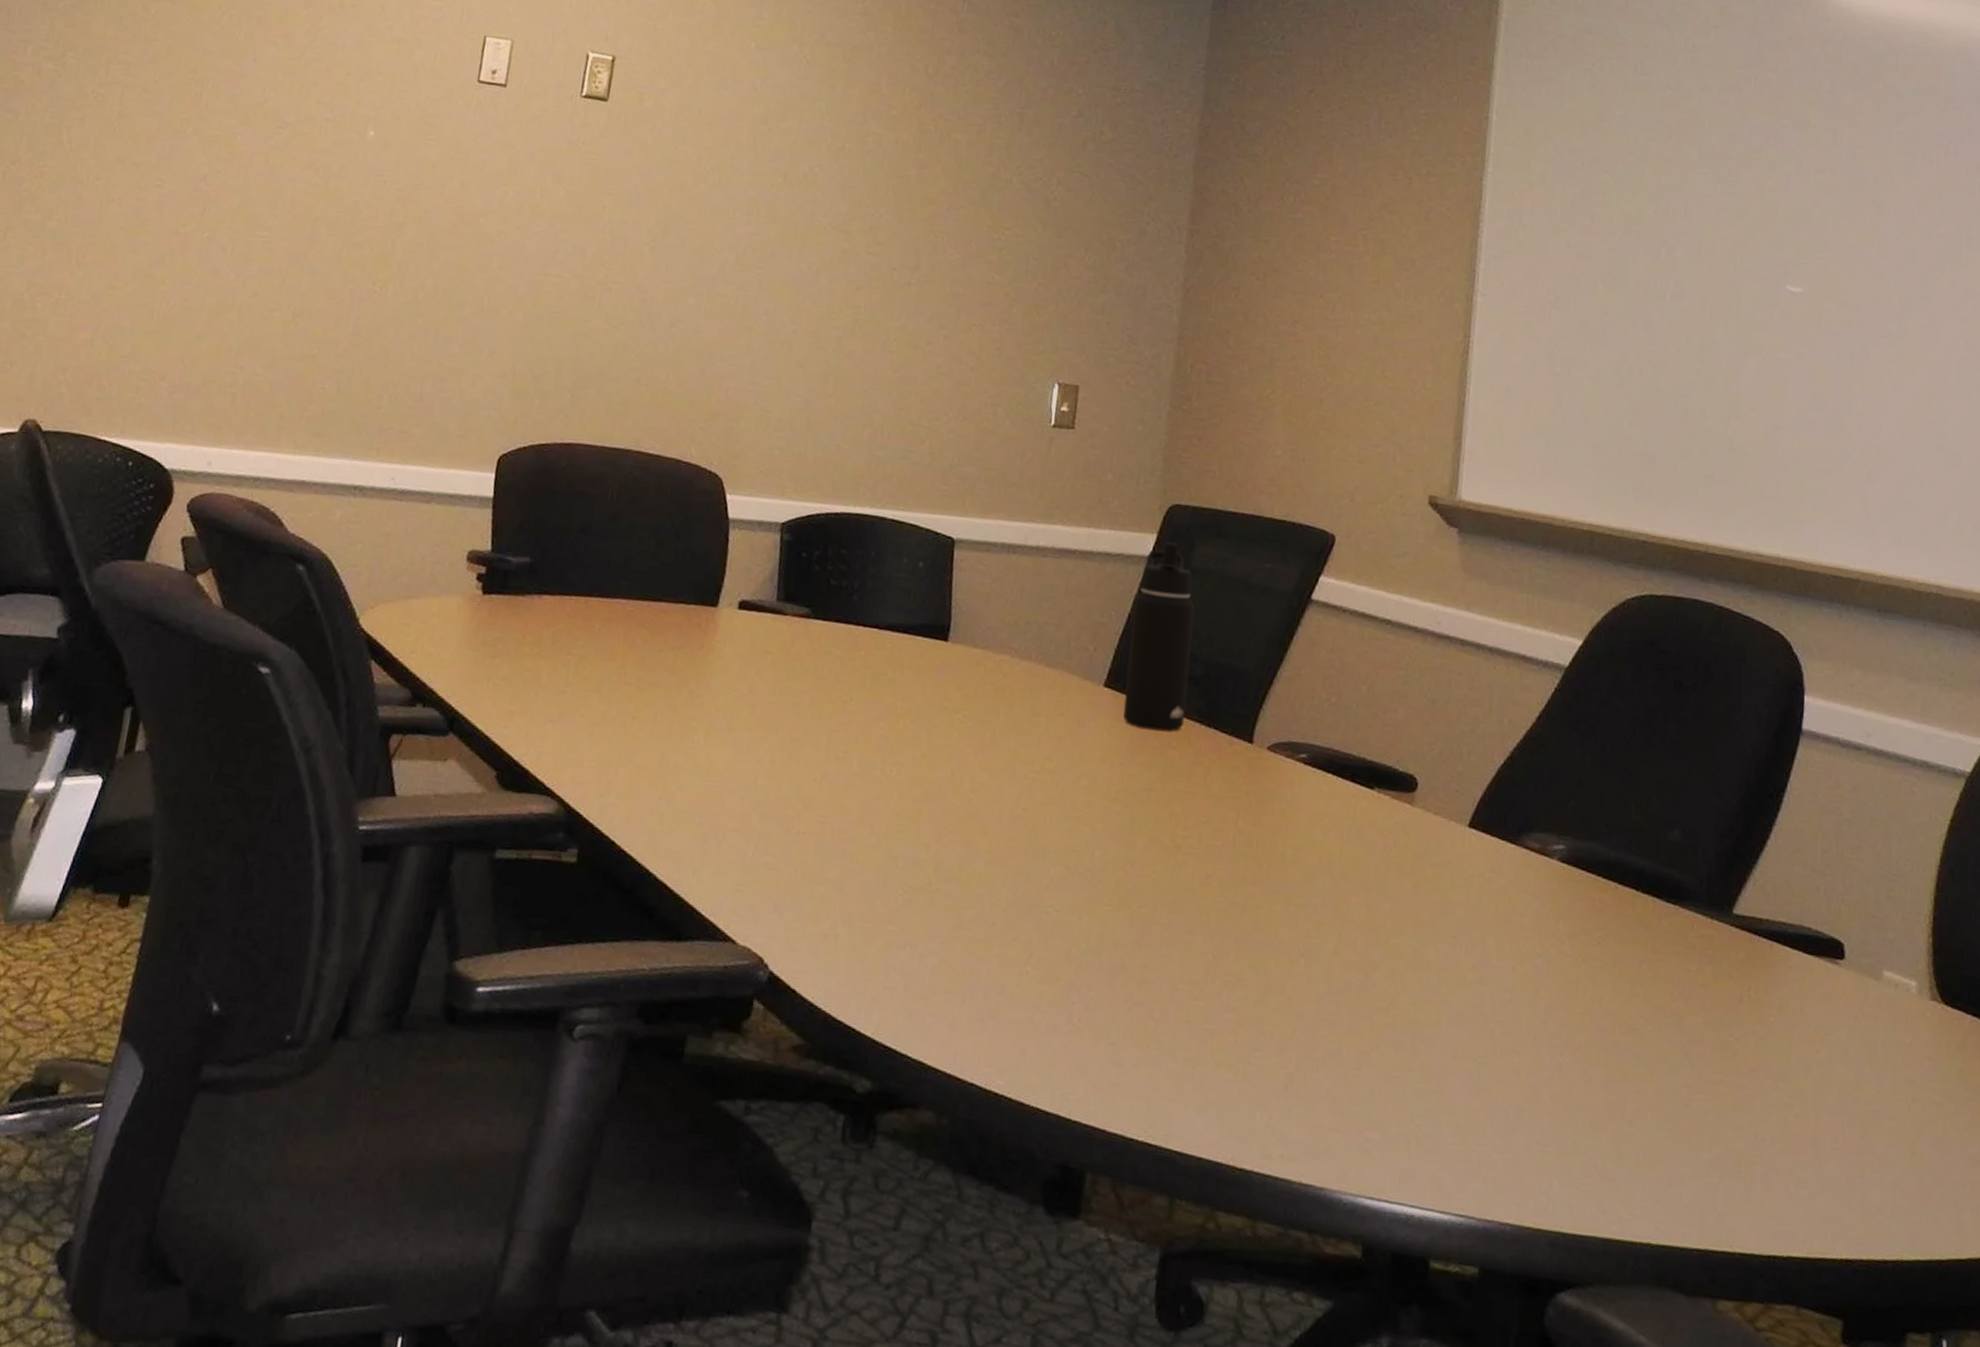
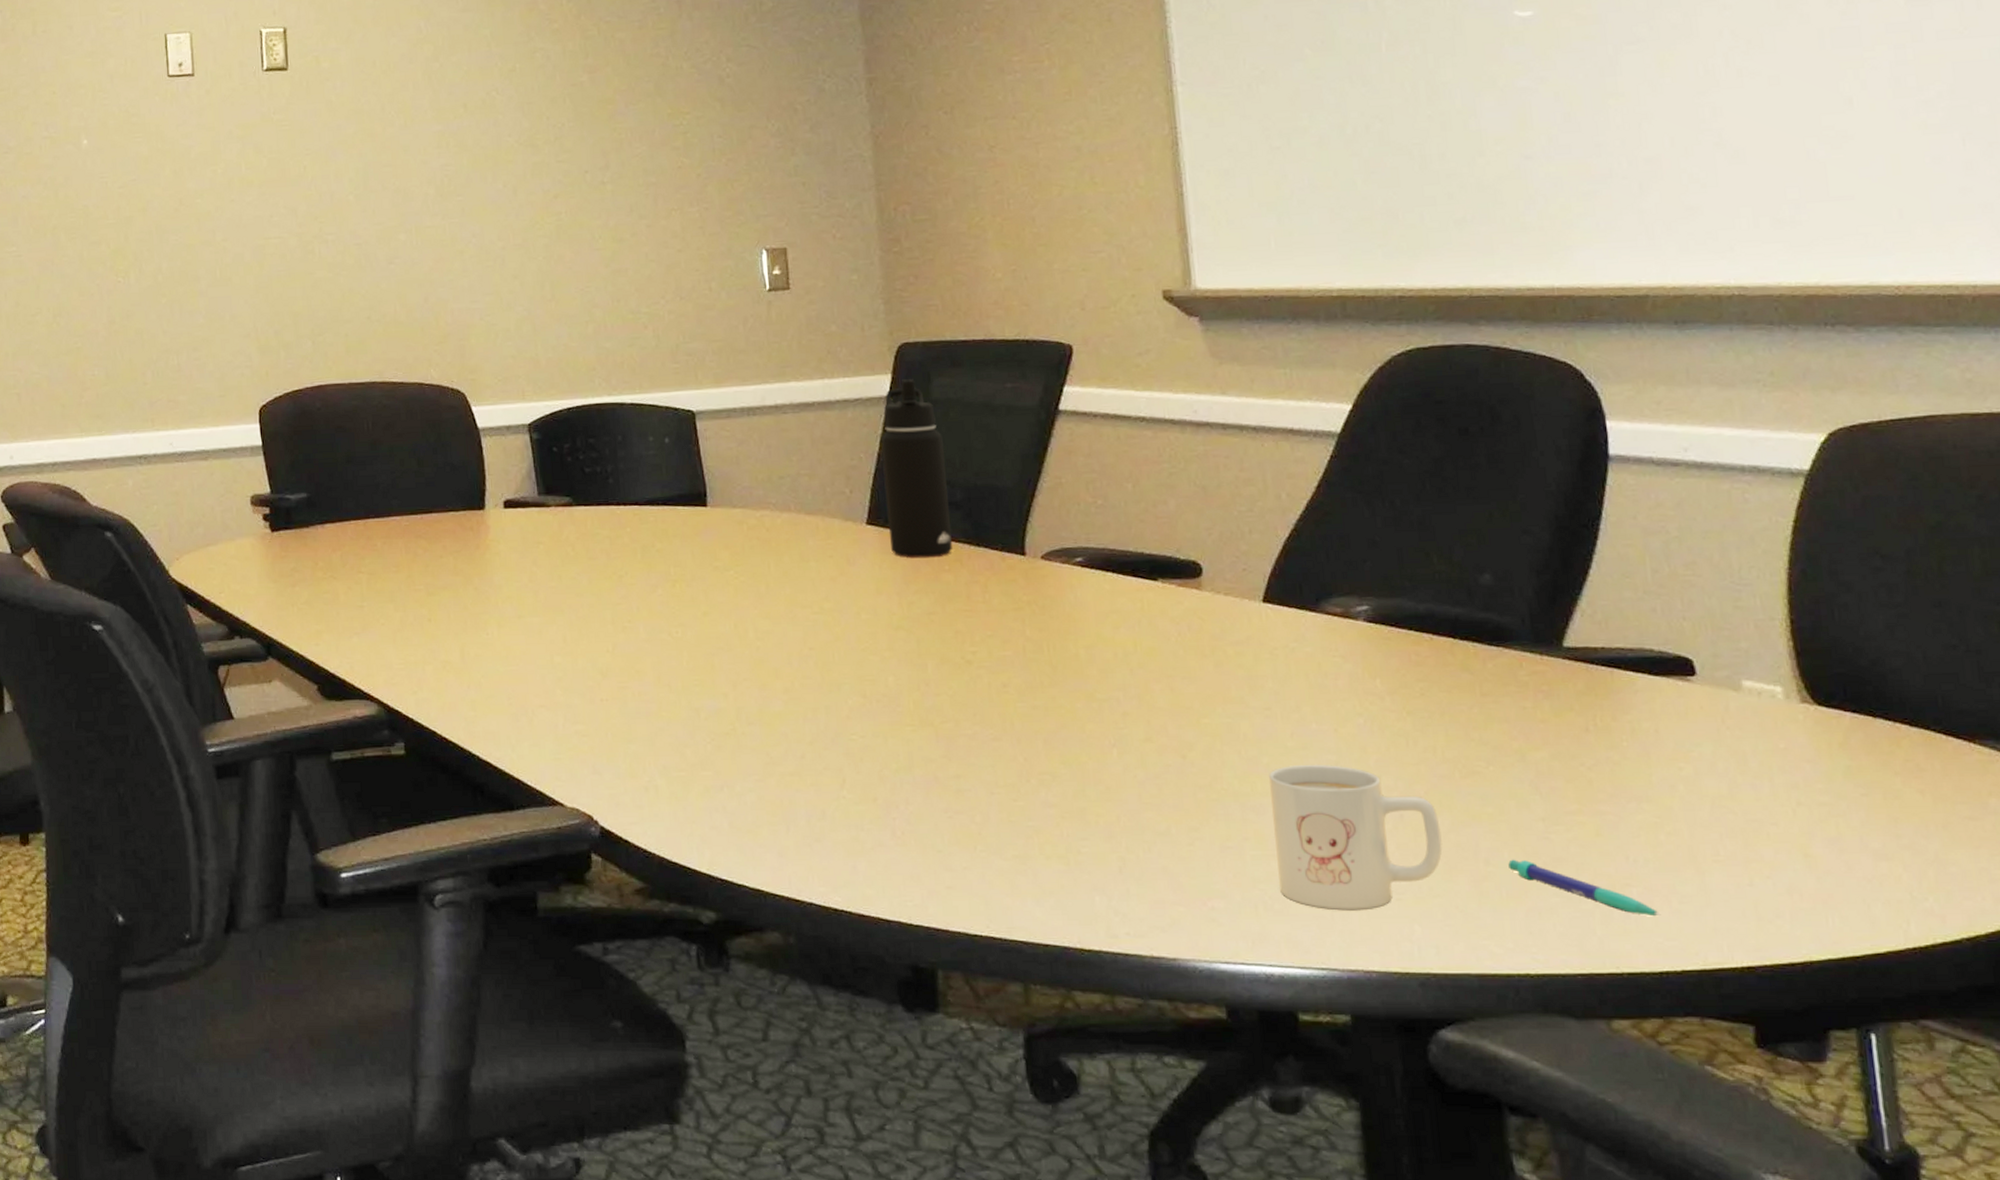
mug: none [1434,999,1594,1159] -> present [1268,764,1443,911]
pen: none [1649,1123,1778,1199] -> present [1508,859,1661,917]

